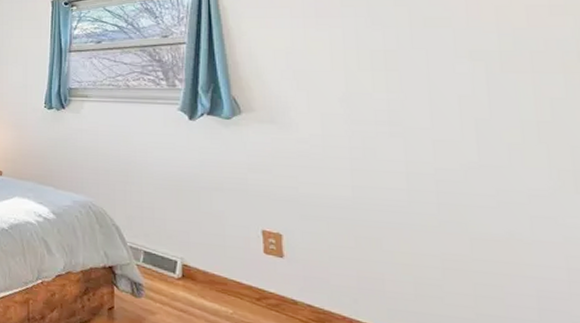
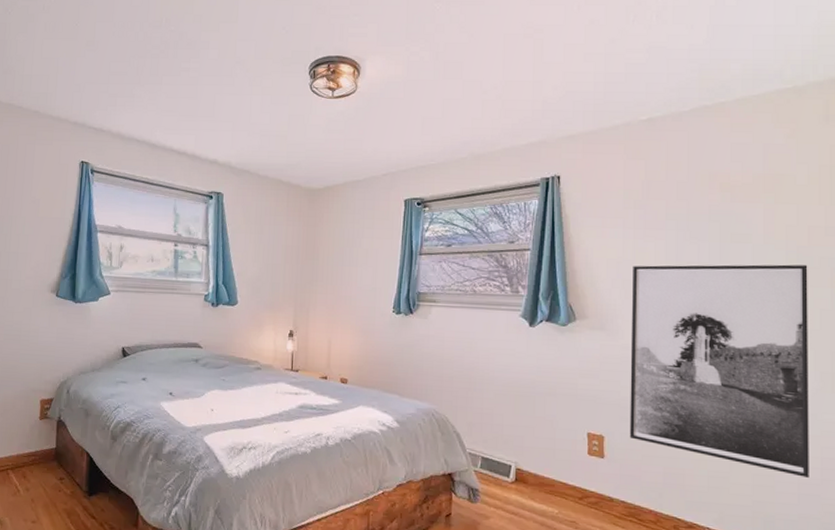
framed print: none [305,49,552,291] -> present [629,264,809,478]

